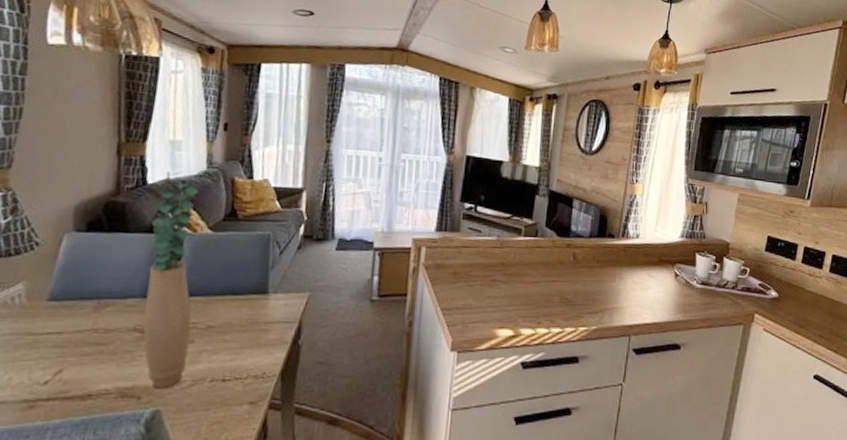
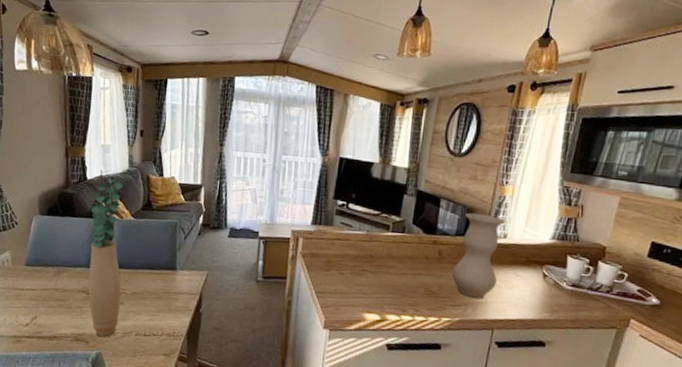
vase: none [587,212,637,304] -> present [451,212,505,299]

